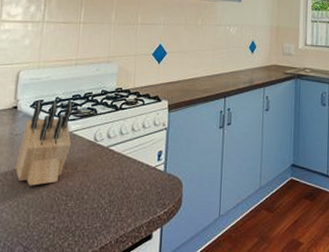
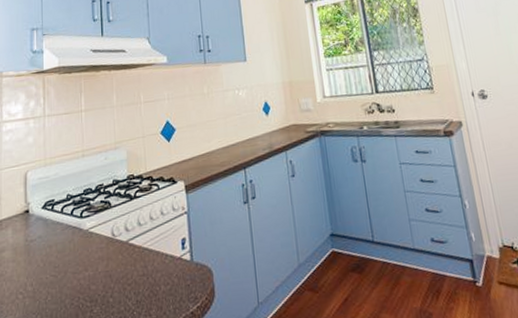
knife block: present [15,101,74,186] -> none [34,197,88,295]

